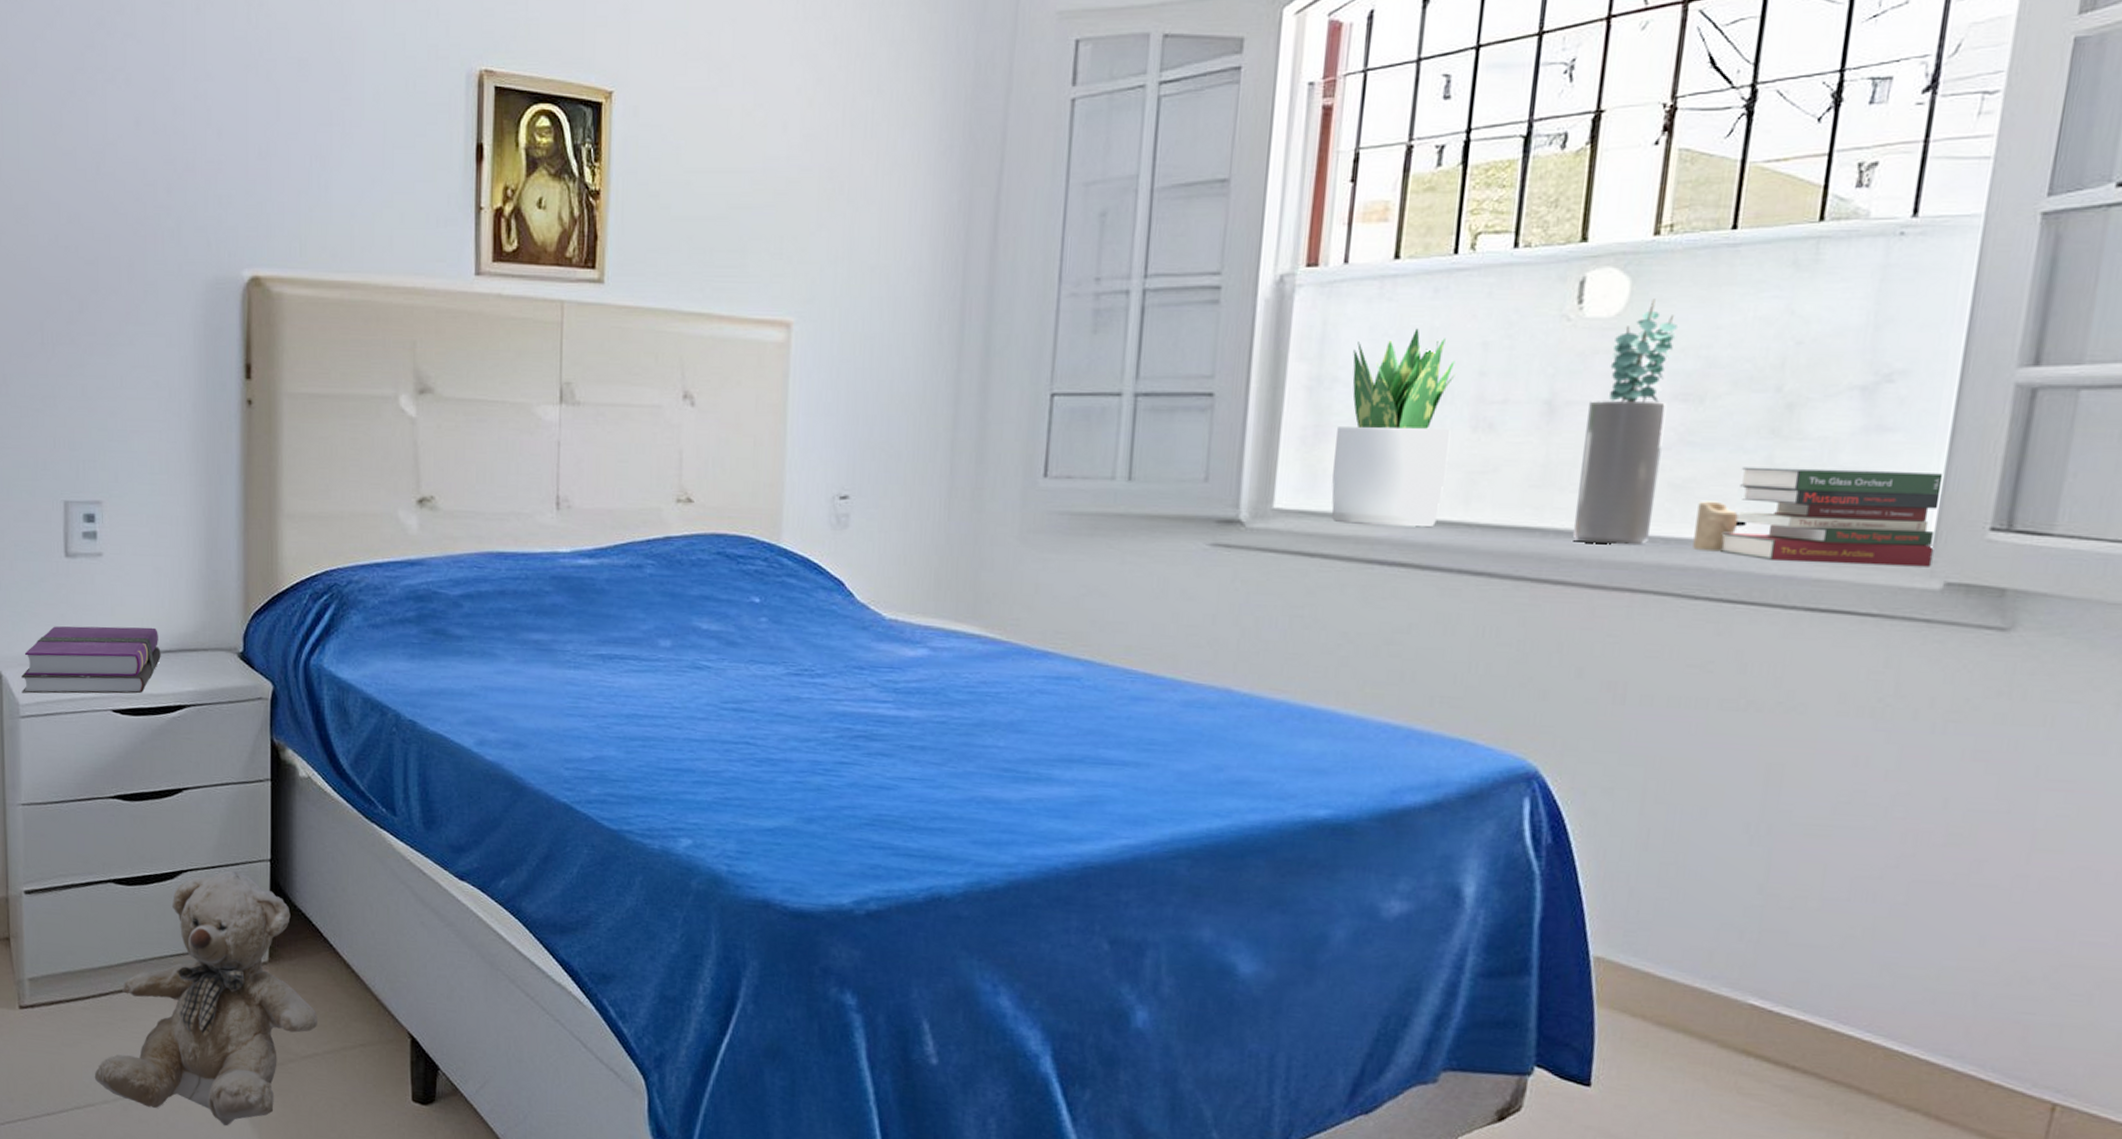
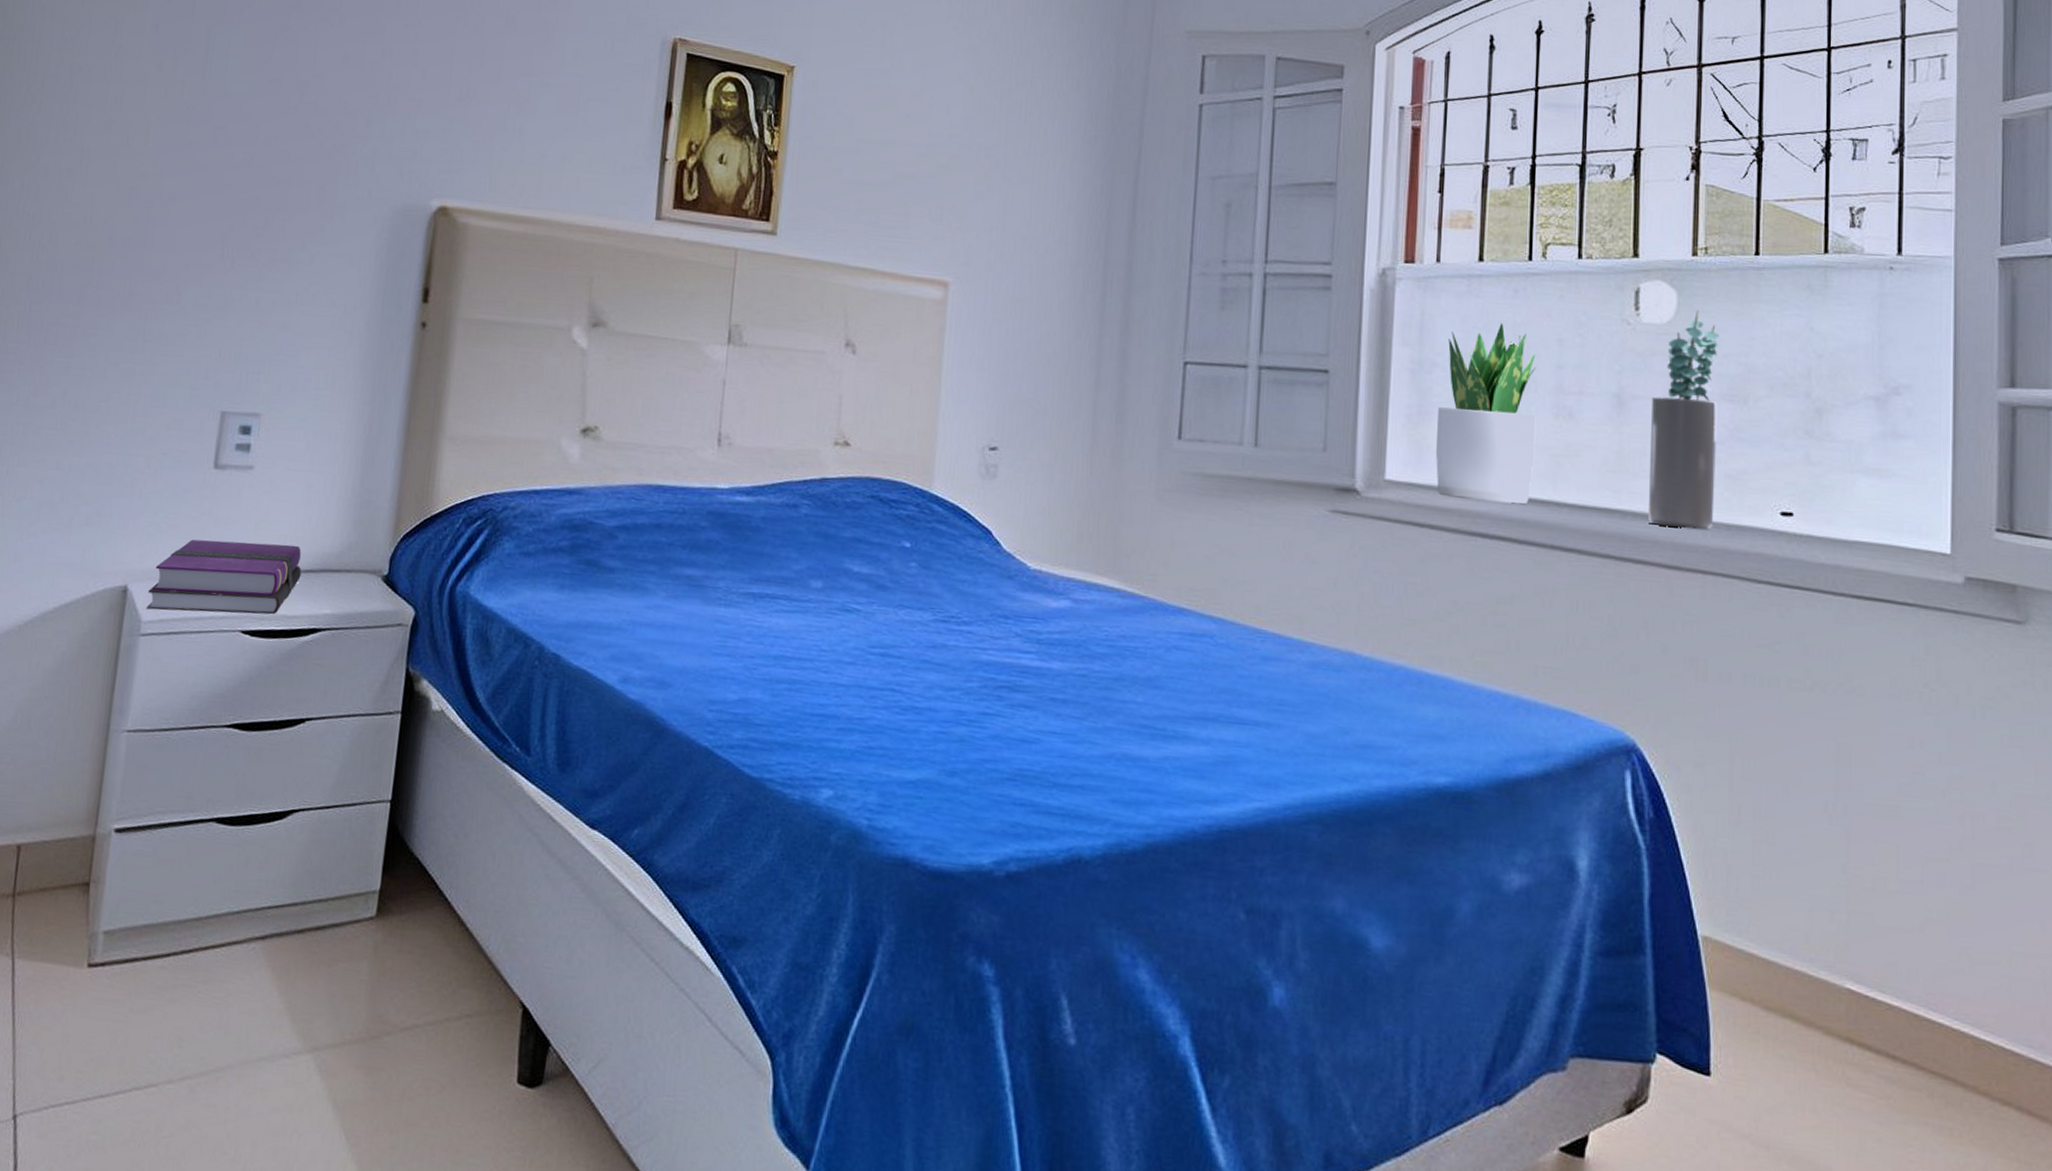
teddy bear: present [94,870,317,1126] -> none [161,811,423,1112]
candle: present [1693,500,1739,552] -> none [1751,492,1788,540]
books: present [1719,467,1942,567] -> none [1774,463,1952,562]

